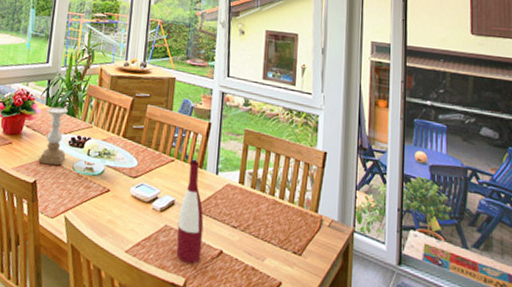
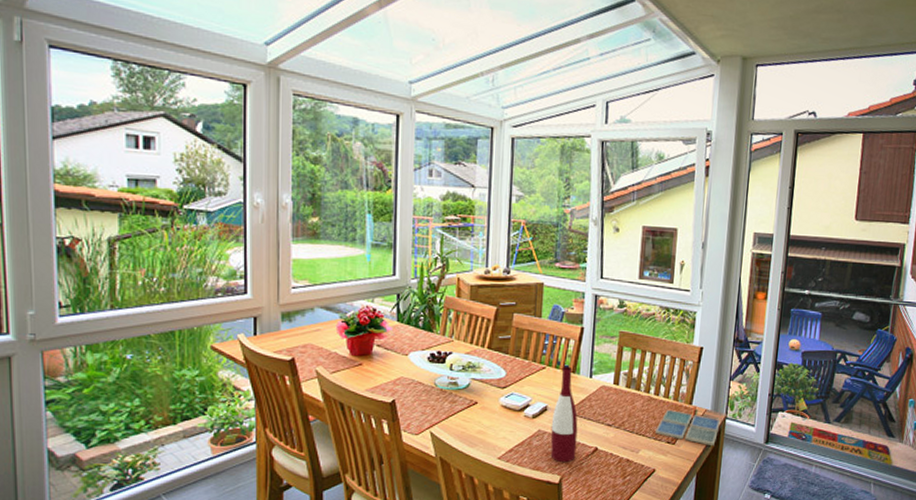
candle holder: present [38,106,68,166] -> none [395,322,426,383]
drink coaster: none [281,215,348,263] -> present [655,409,721,447]

